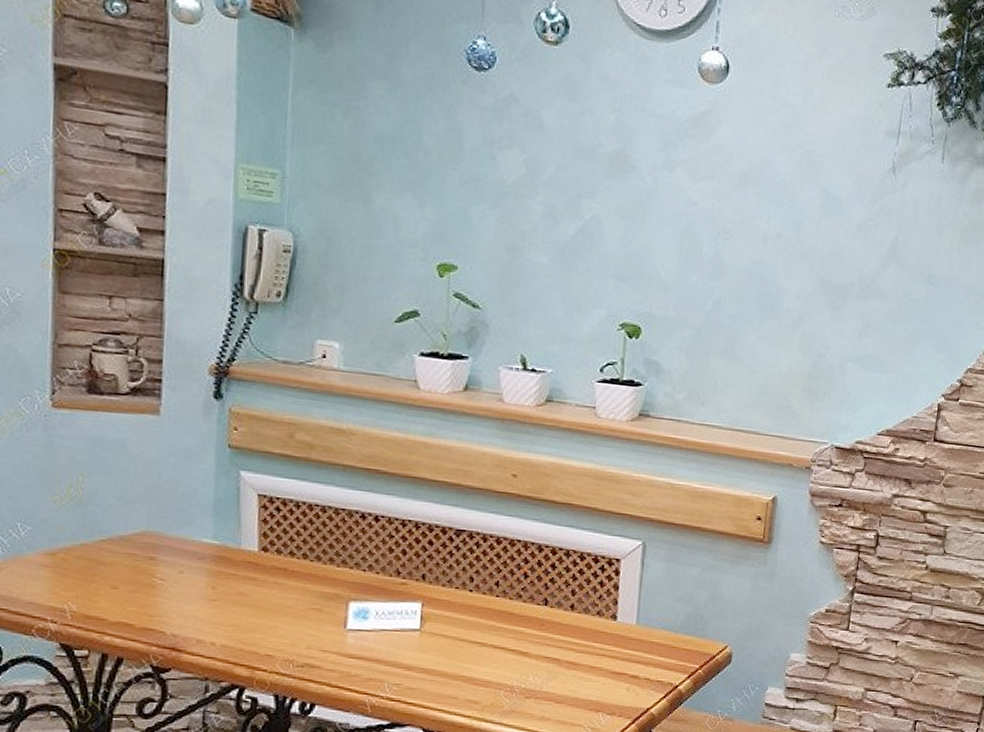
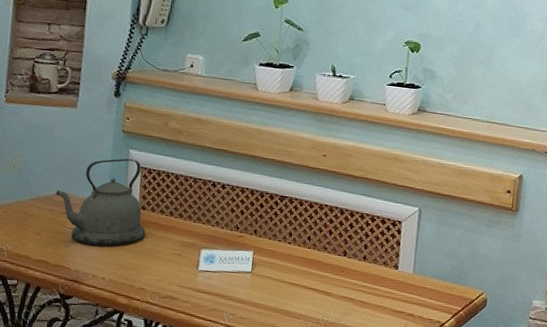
kettle: none [136,483,270,601] -> present [56,158,146,246]

